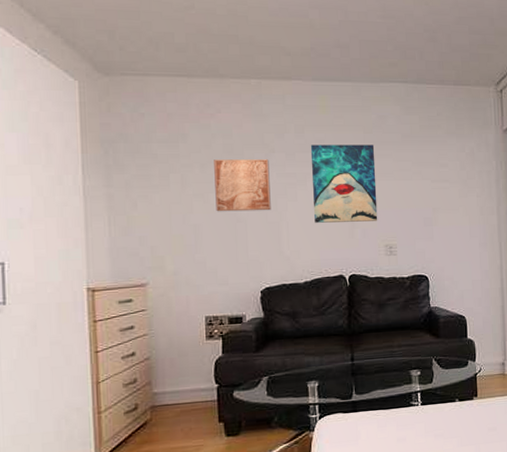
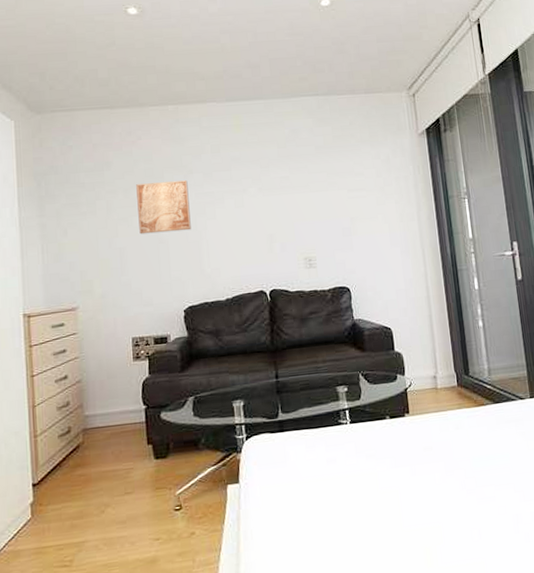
wall art: present [310,144,378,223] -> none [226,158,296,240]

